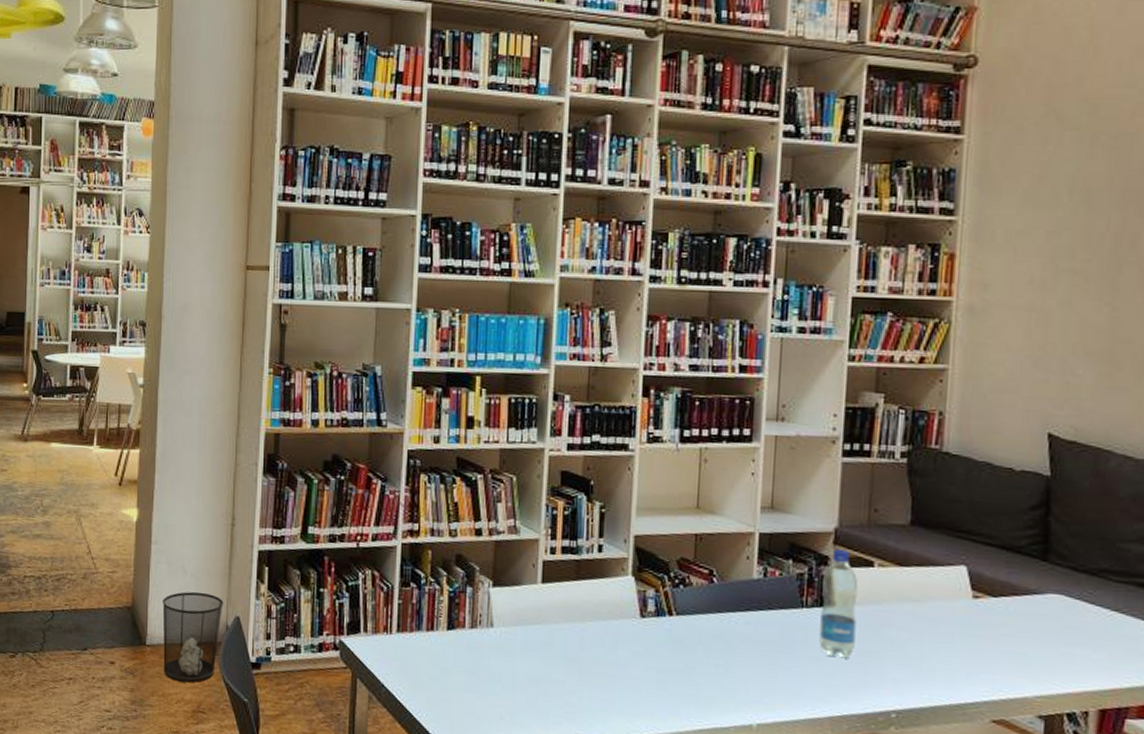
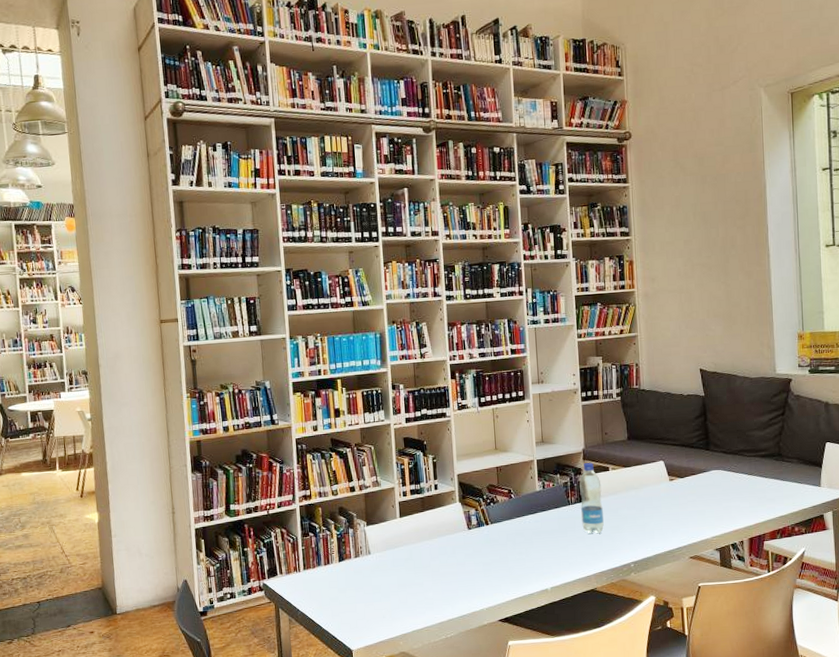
waste bin: present [162,591,224,683] -> none [126,567,174,637]

